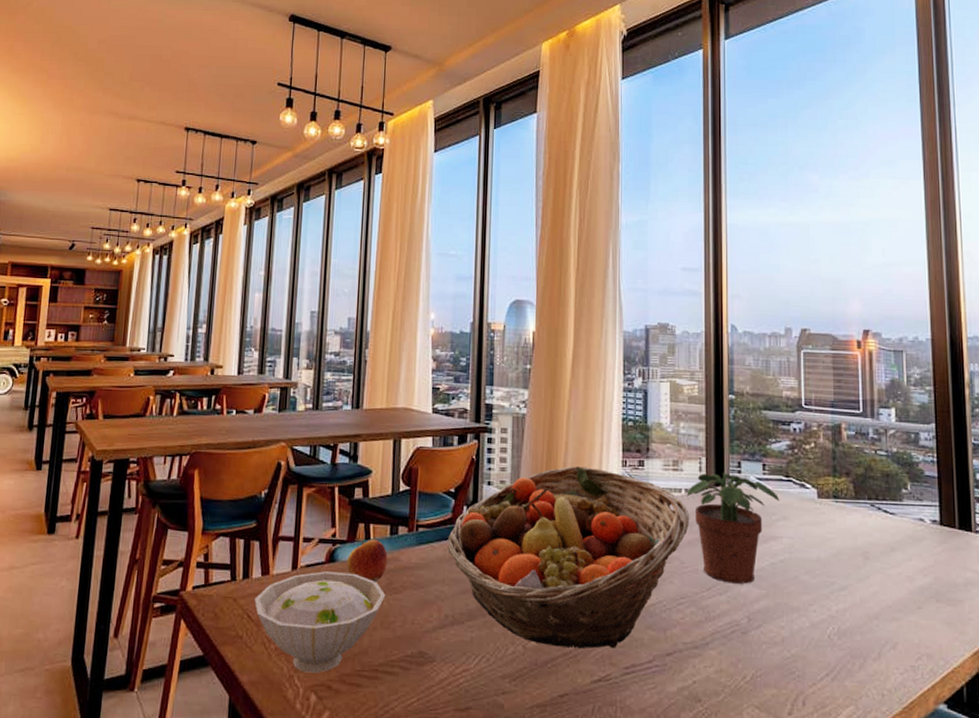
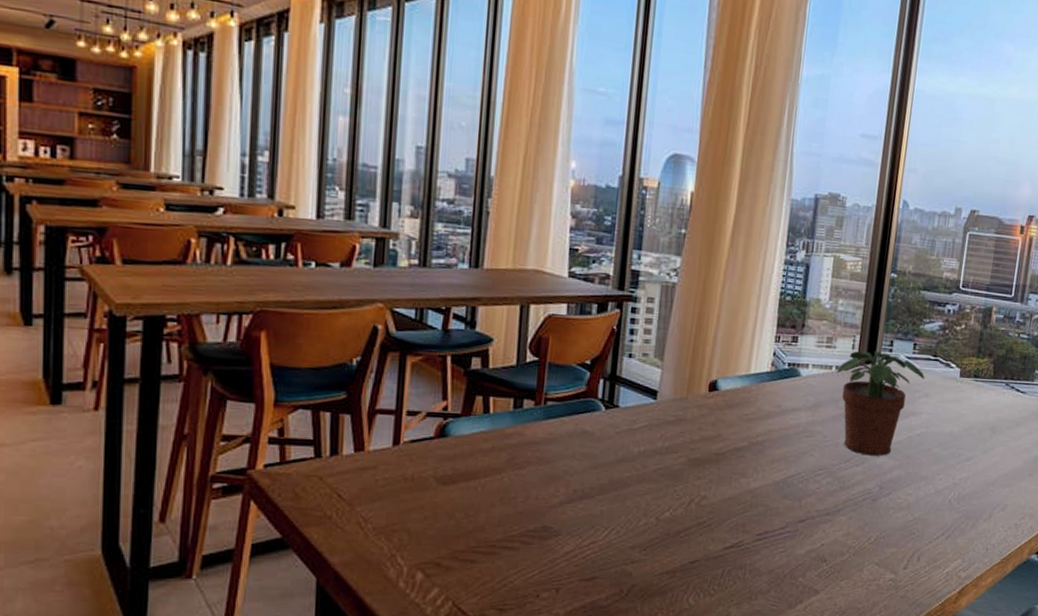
bowl: present [254,571,386,673] -> none [346,447,507,551]
apple: present [347,539,388,582] -> none [461,412,510,458]
fruit basket: present [447,466,690,649] -> none [579,340,838,518]

